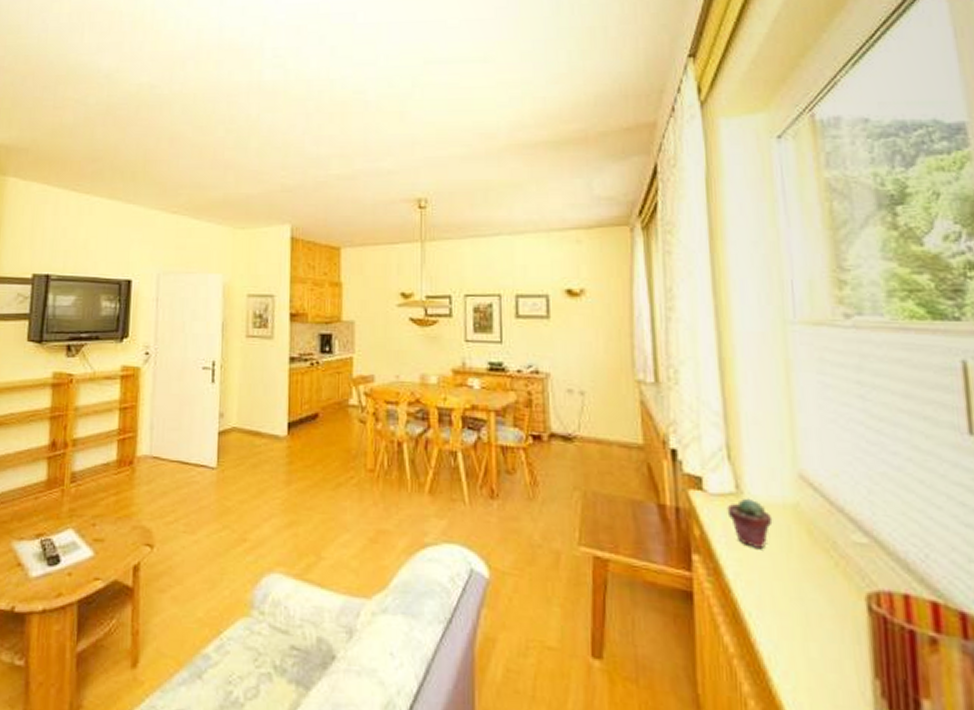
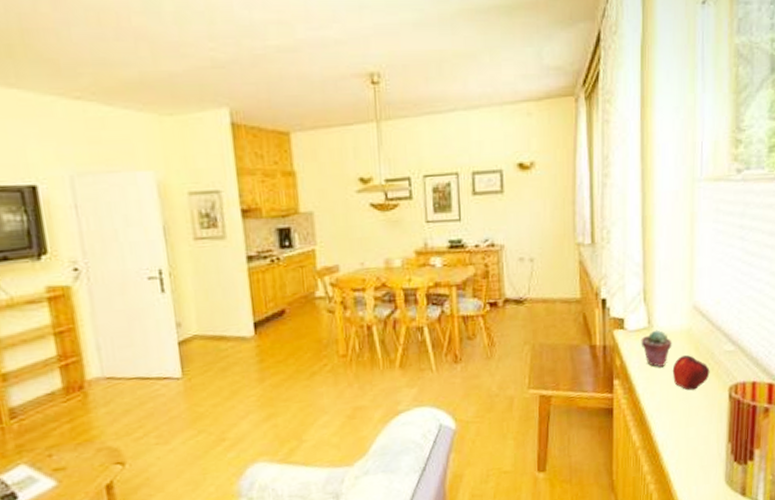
apple: none [775,539,834,589] -> present [672,355,710,391]

